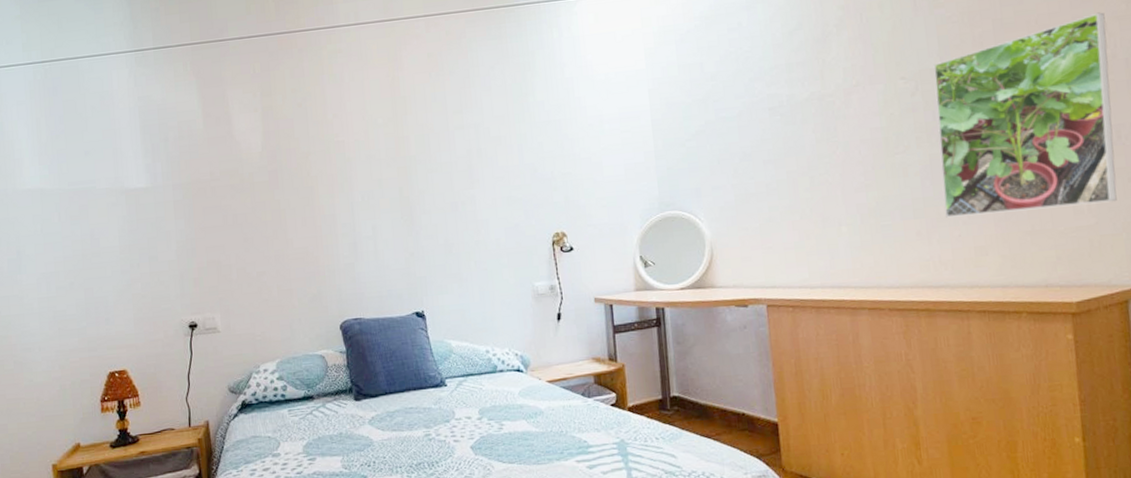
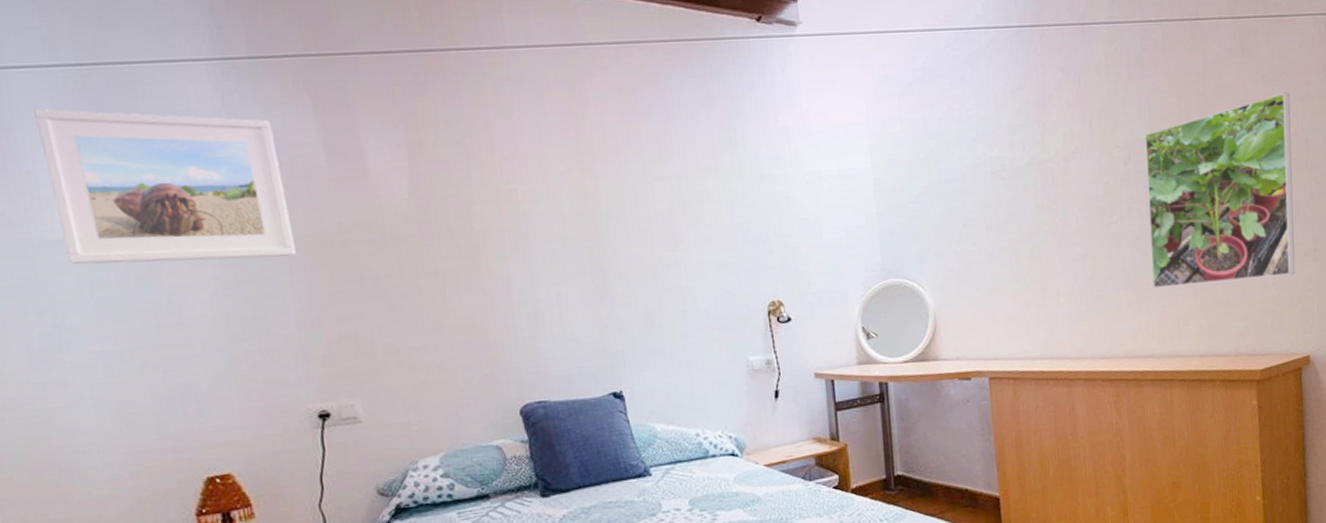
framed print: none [15,94,179,209] -> present [34,109,296,265]

